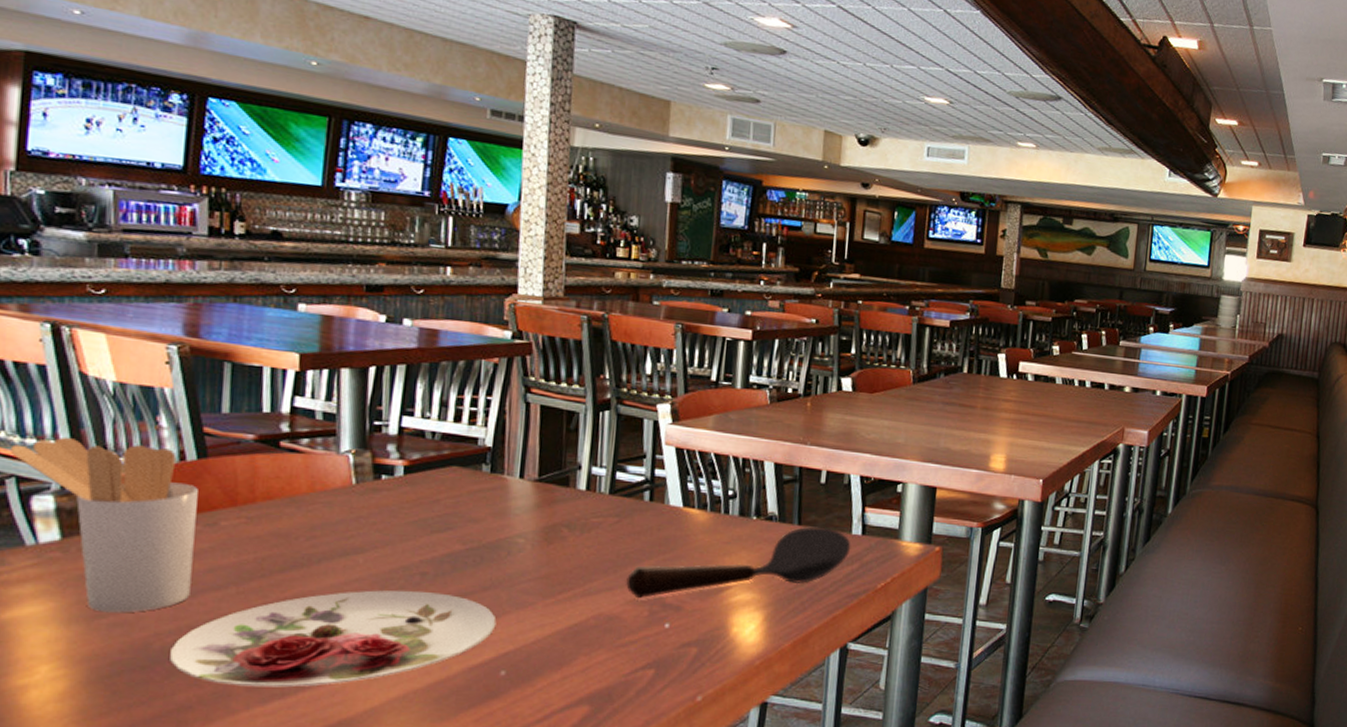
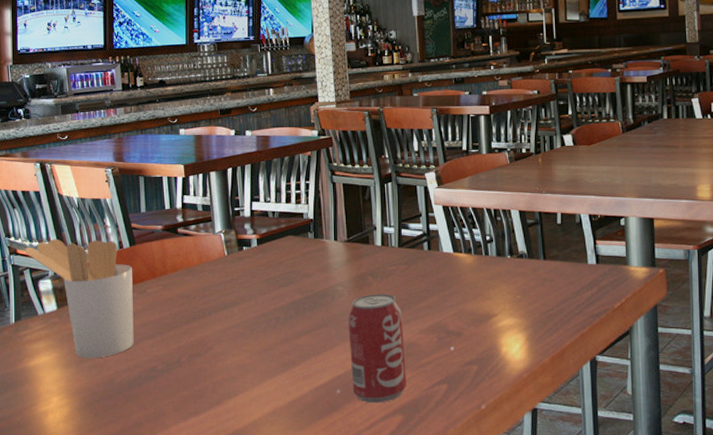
plate: present [170,590,497,688] -> none [126,331,330,408]
beverage can: none [524,551,604,690] -> present [348,294,407,403]
spoon: present [625,526,851,599] -> none [417,260,589,328]

